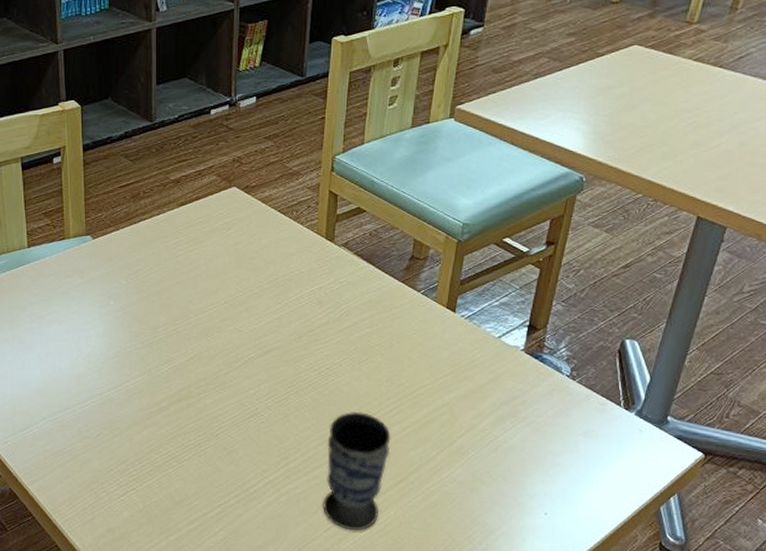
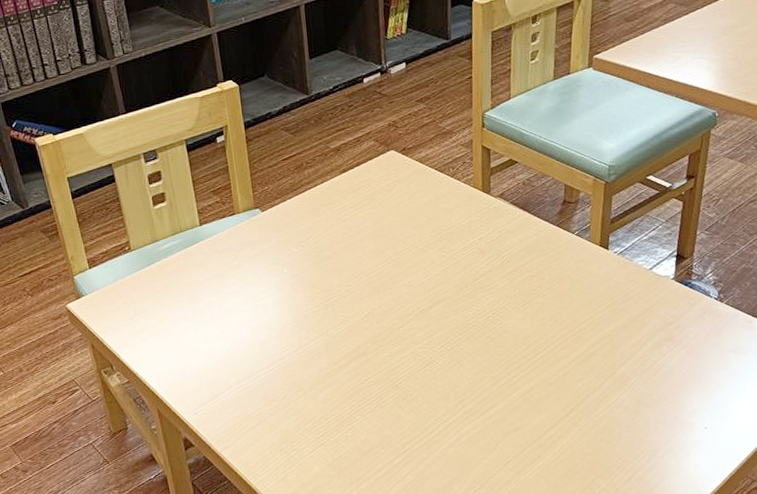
cup: present [323,412,391,531] -> none [500,351,559,462]

